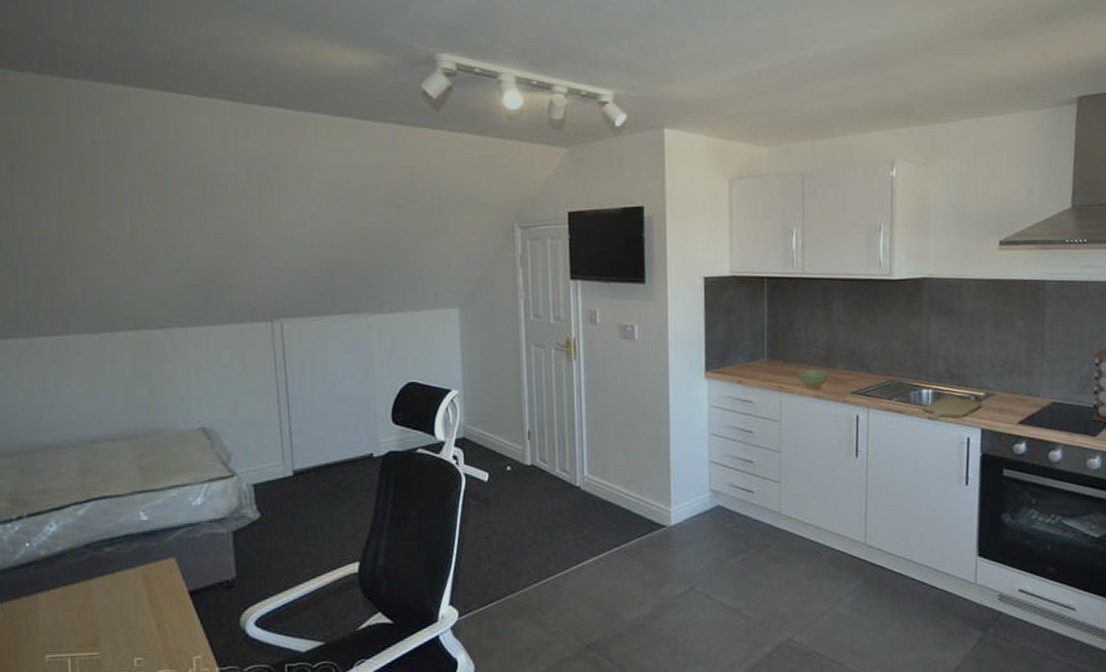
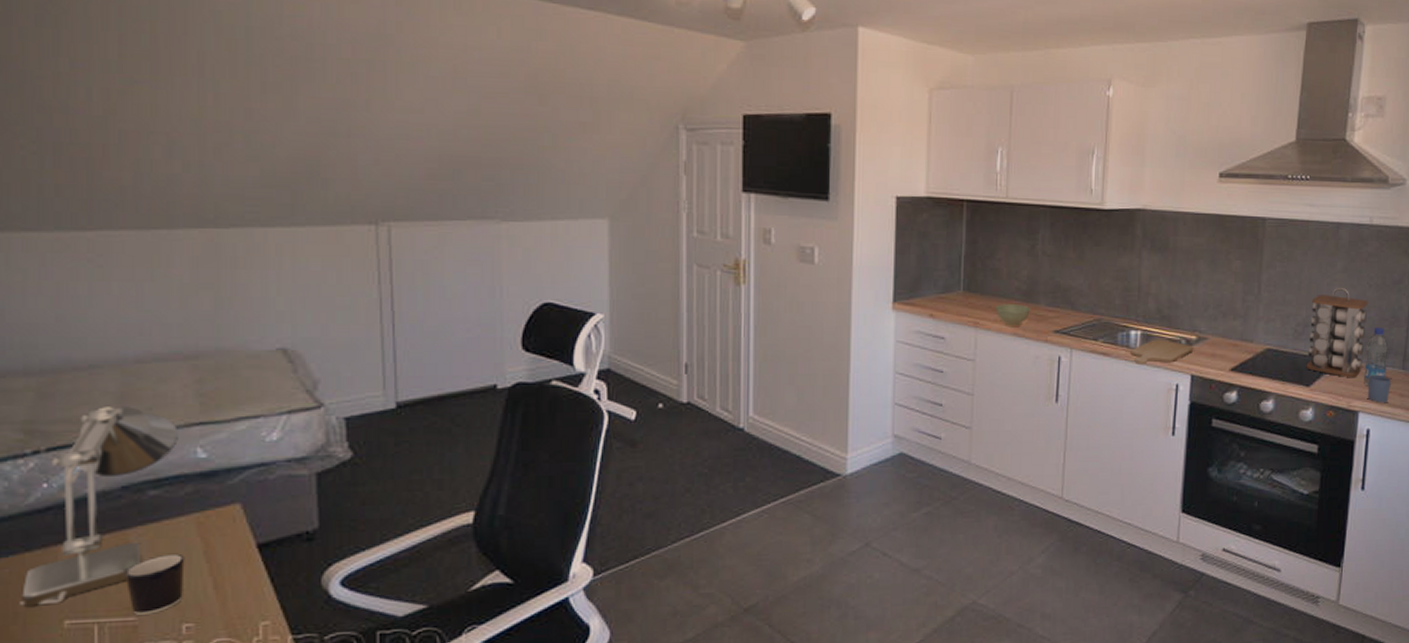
desk lamp: none [12,479,125,643] -> present [20,406,178,607]
mug: none [89,599,135,652] -> present [124,553,185,616]

